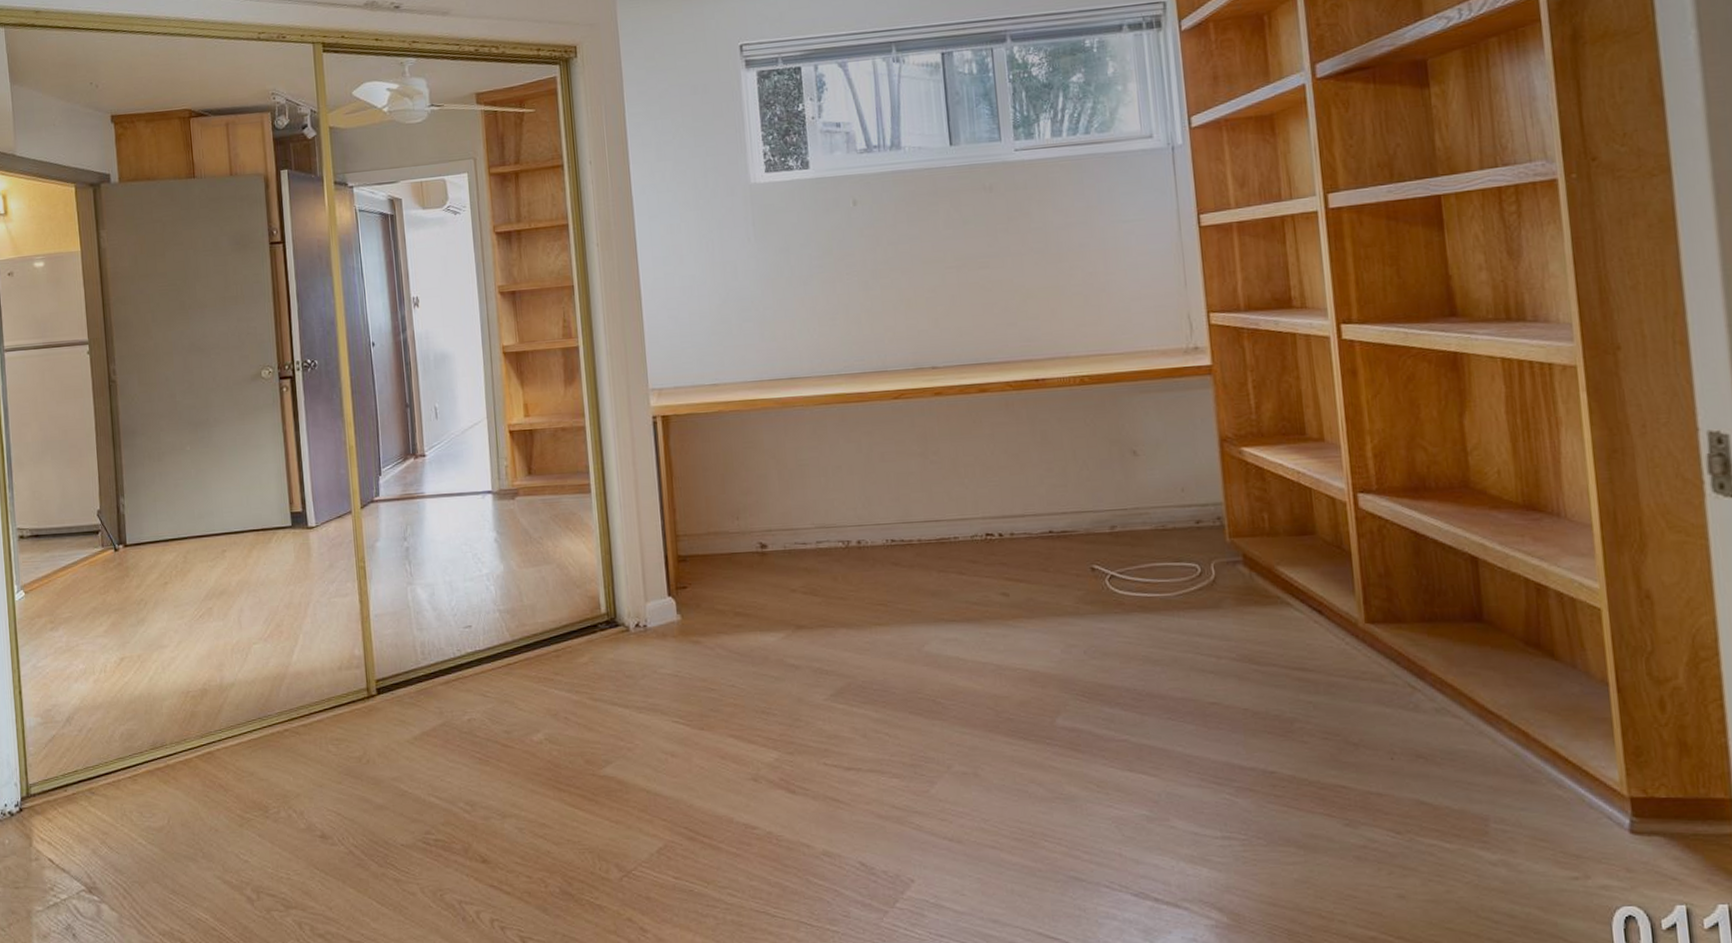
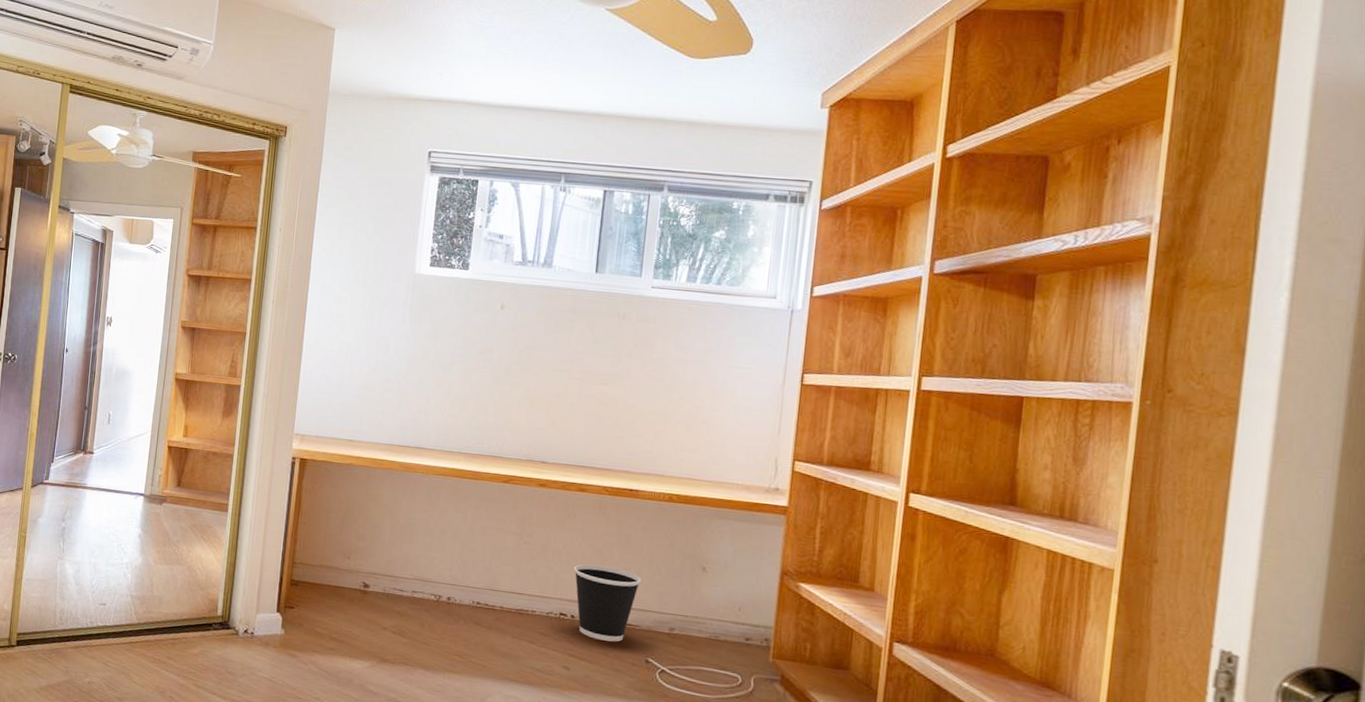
wastebasket: none [991,471,1069,556] -> present [574,564,641,642]

